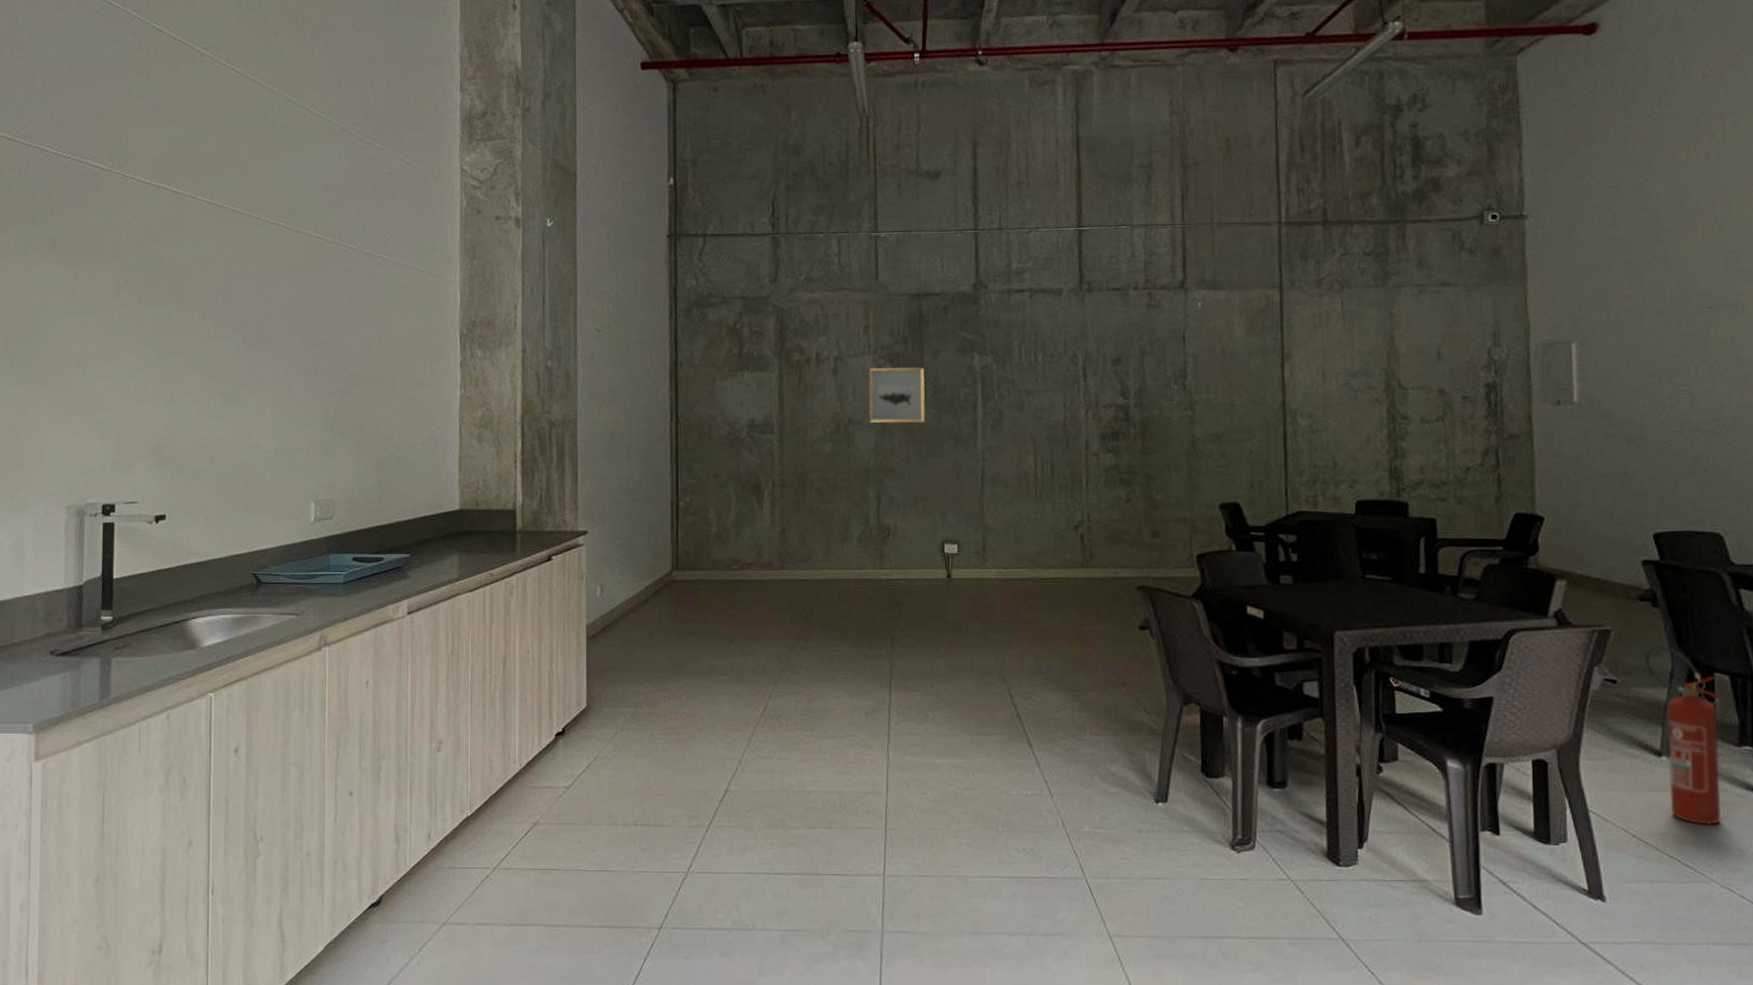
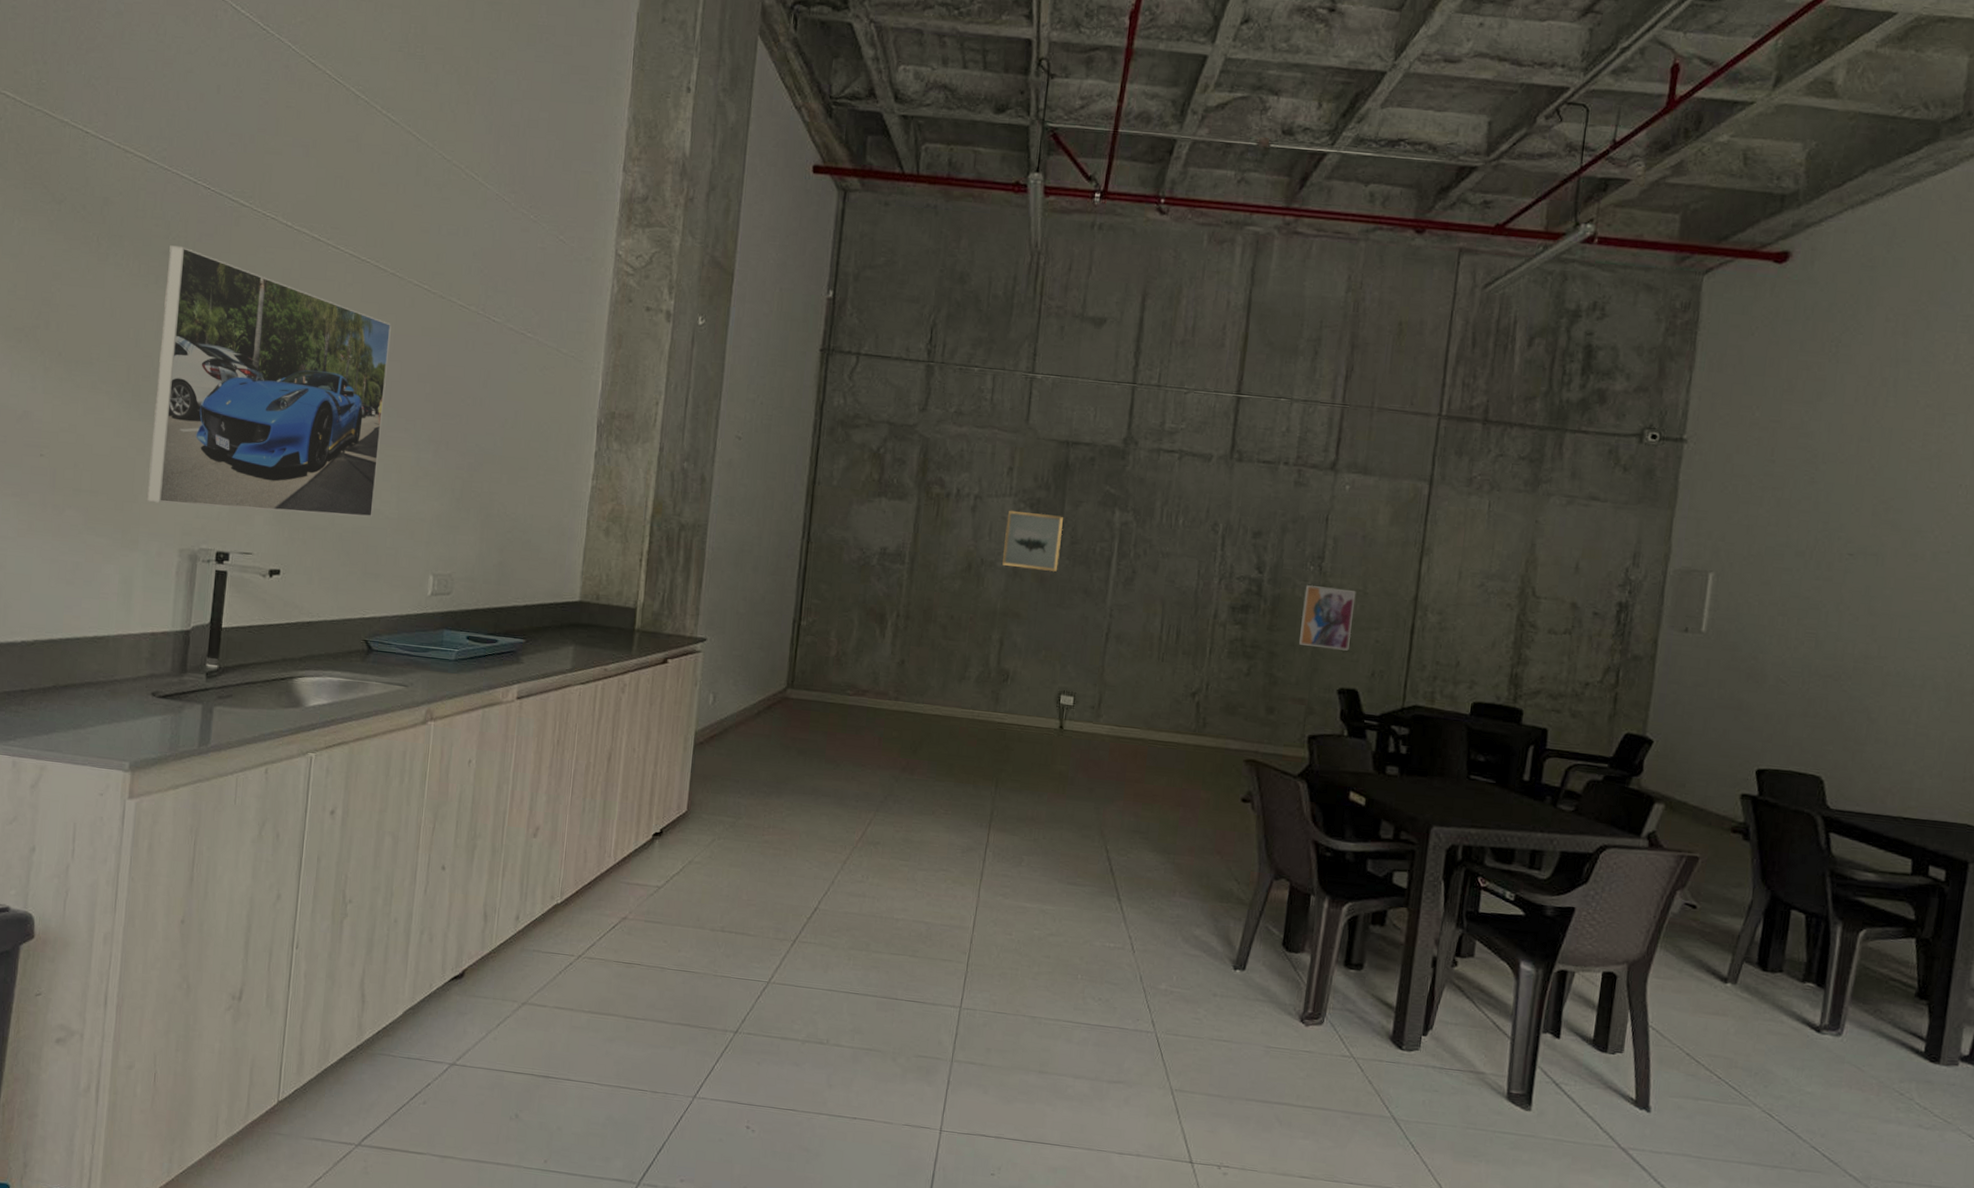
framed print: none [32,215,253,463] -> present [147,245,392,518]
wall art: none [1172,404,1224,465] -> present [1299,585,1356,651]
fire extinguisher: present [1644,645,1722,826] -> none [1726,877,1795,1054]

